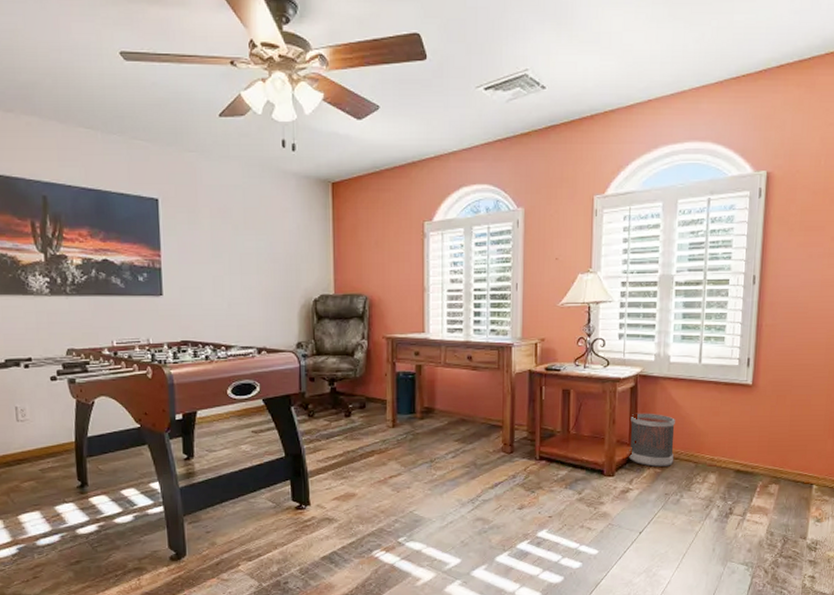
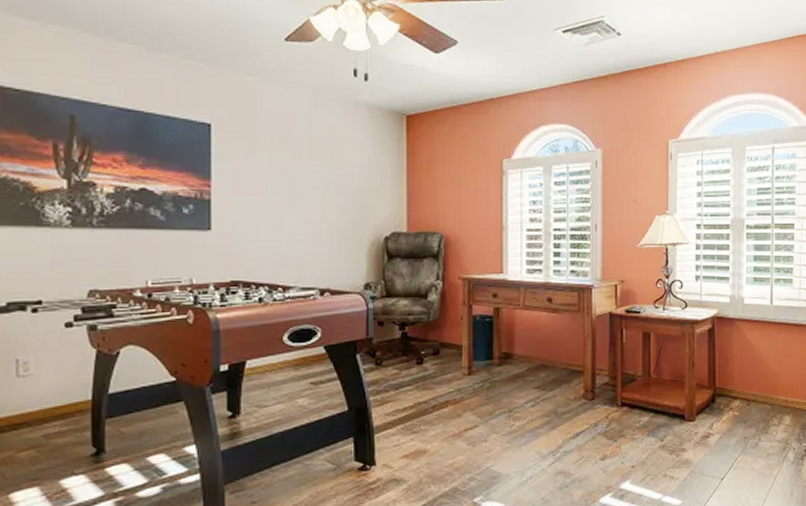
wastebasket: present [629,413,675,467] -> none [709,355,751,410]

